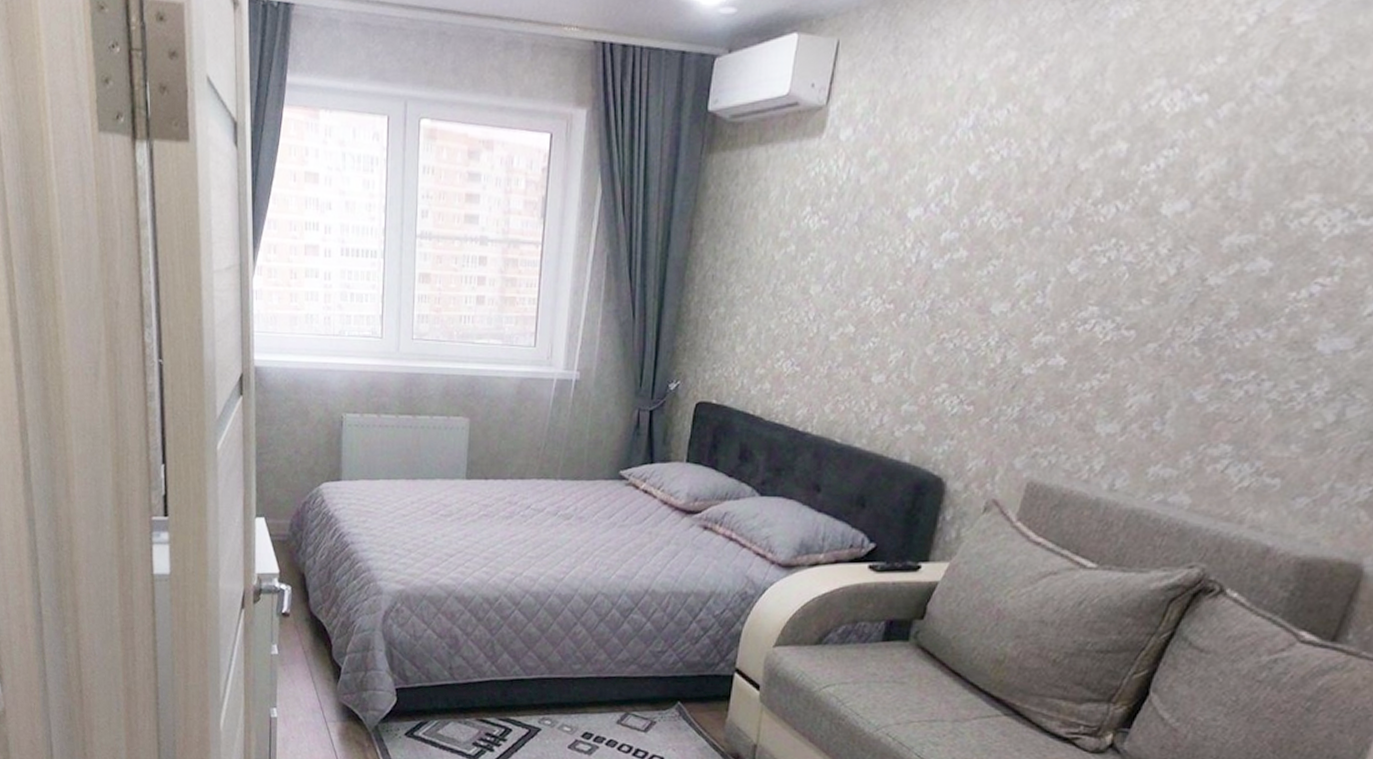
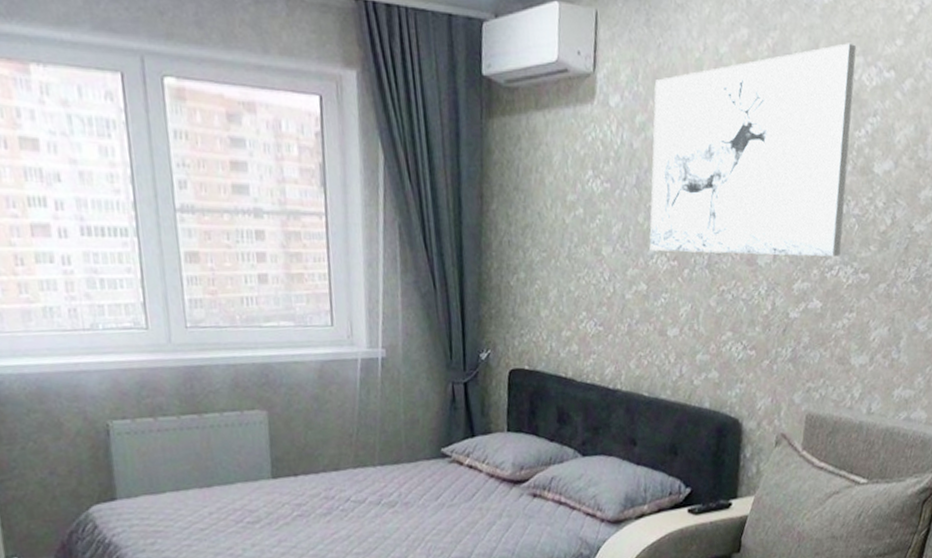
wall art: none [864,63,1158,309] -> present [649,43,856,257]

